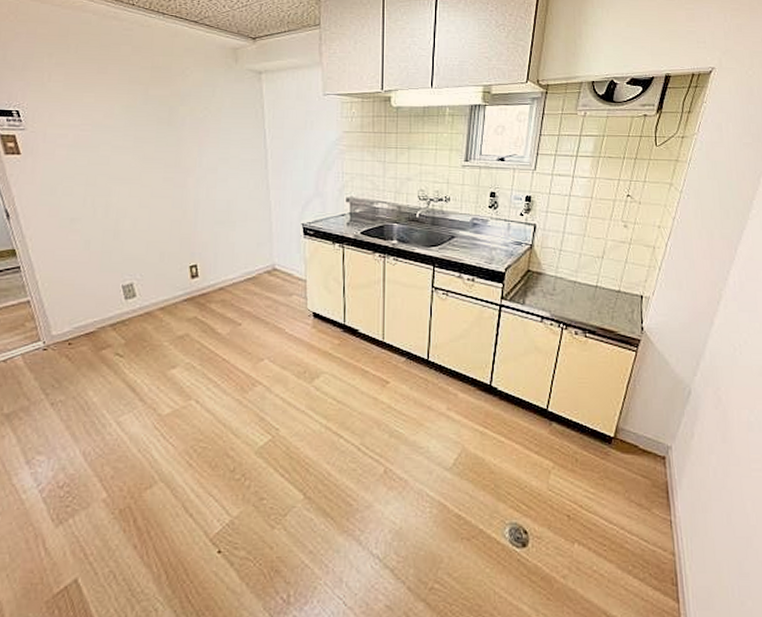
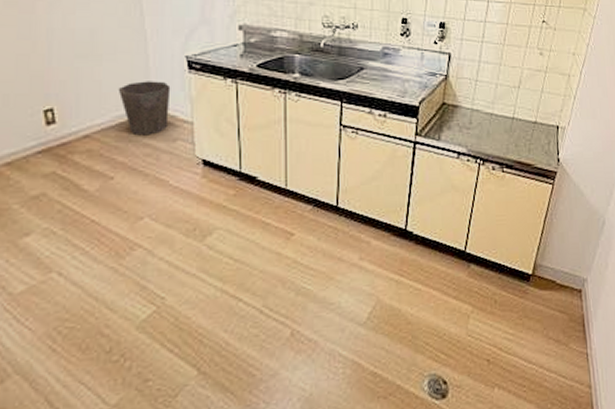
waste bin: none [247,244,289,290] -> present [118,81,171,136]

